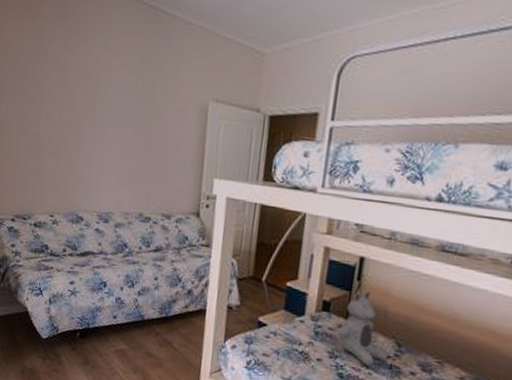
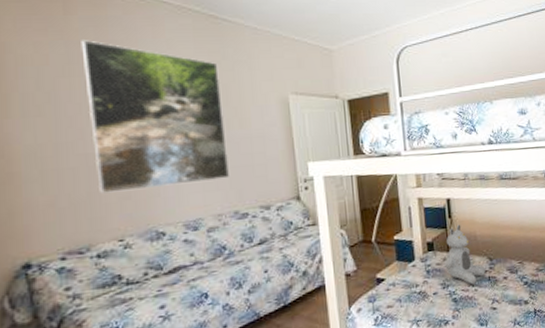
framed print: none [42,26,150,179] -> present [81,40,231,194]

